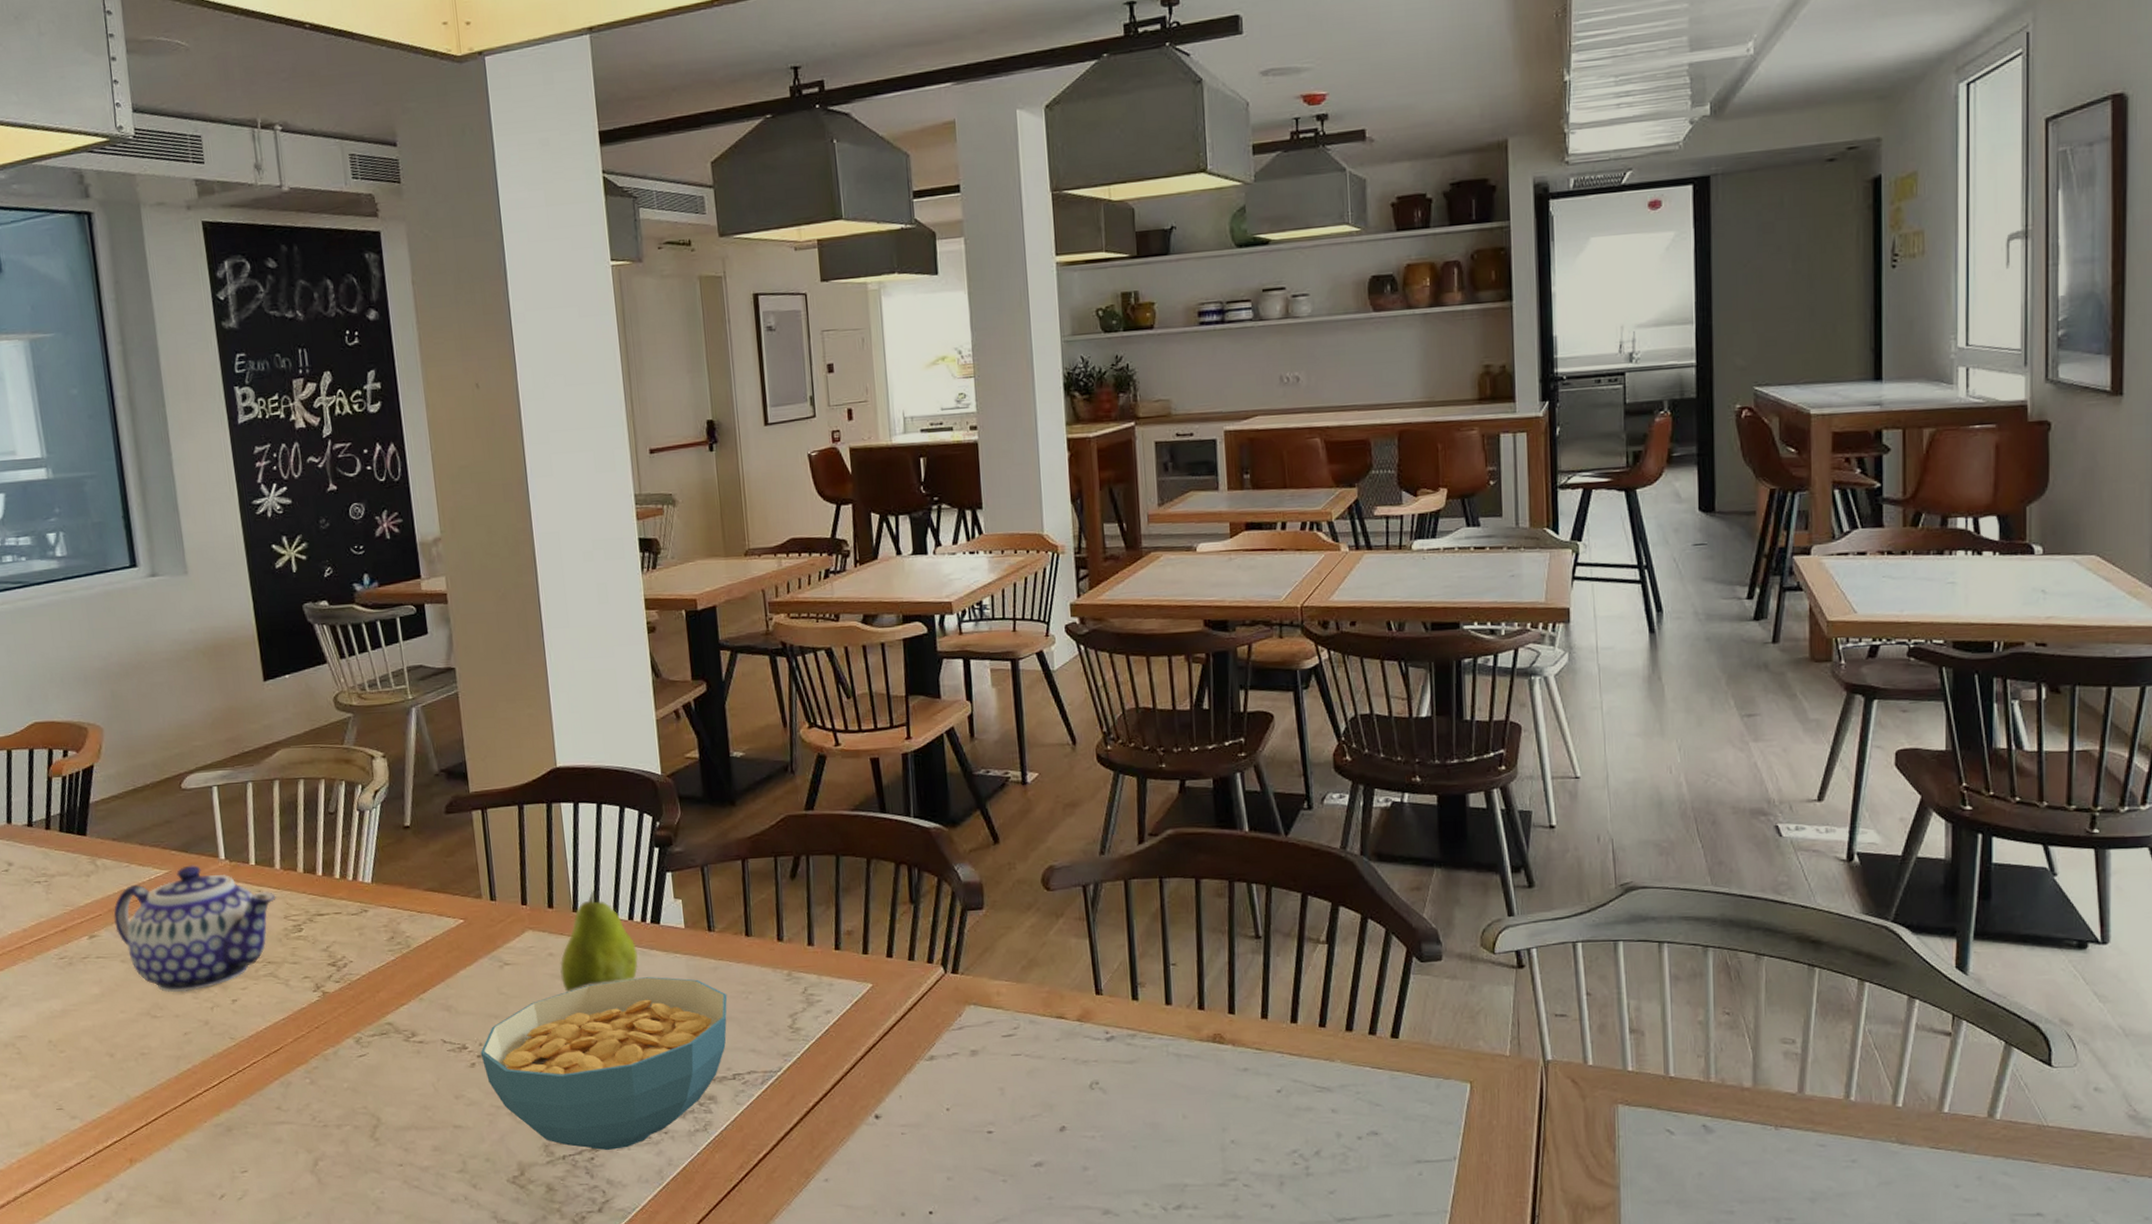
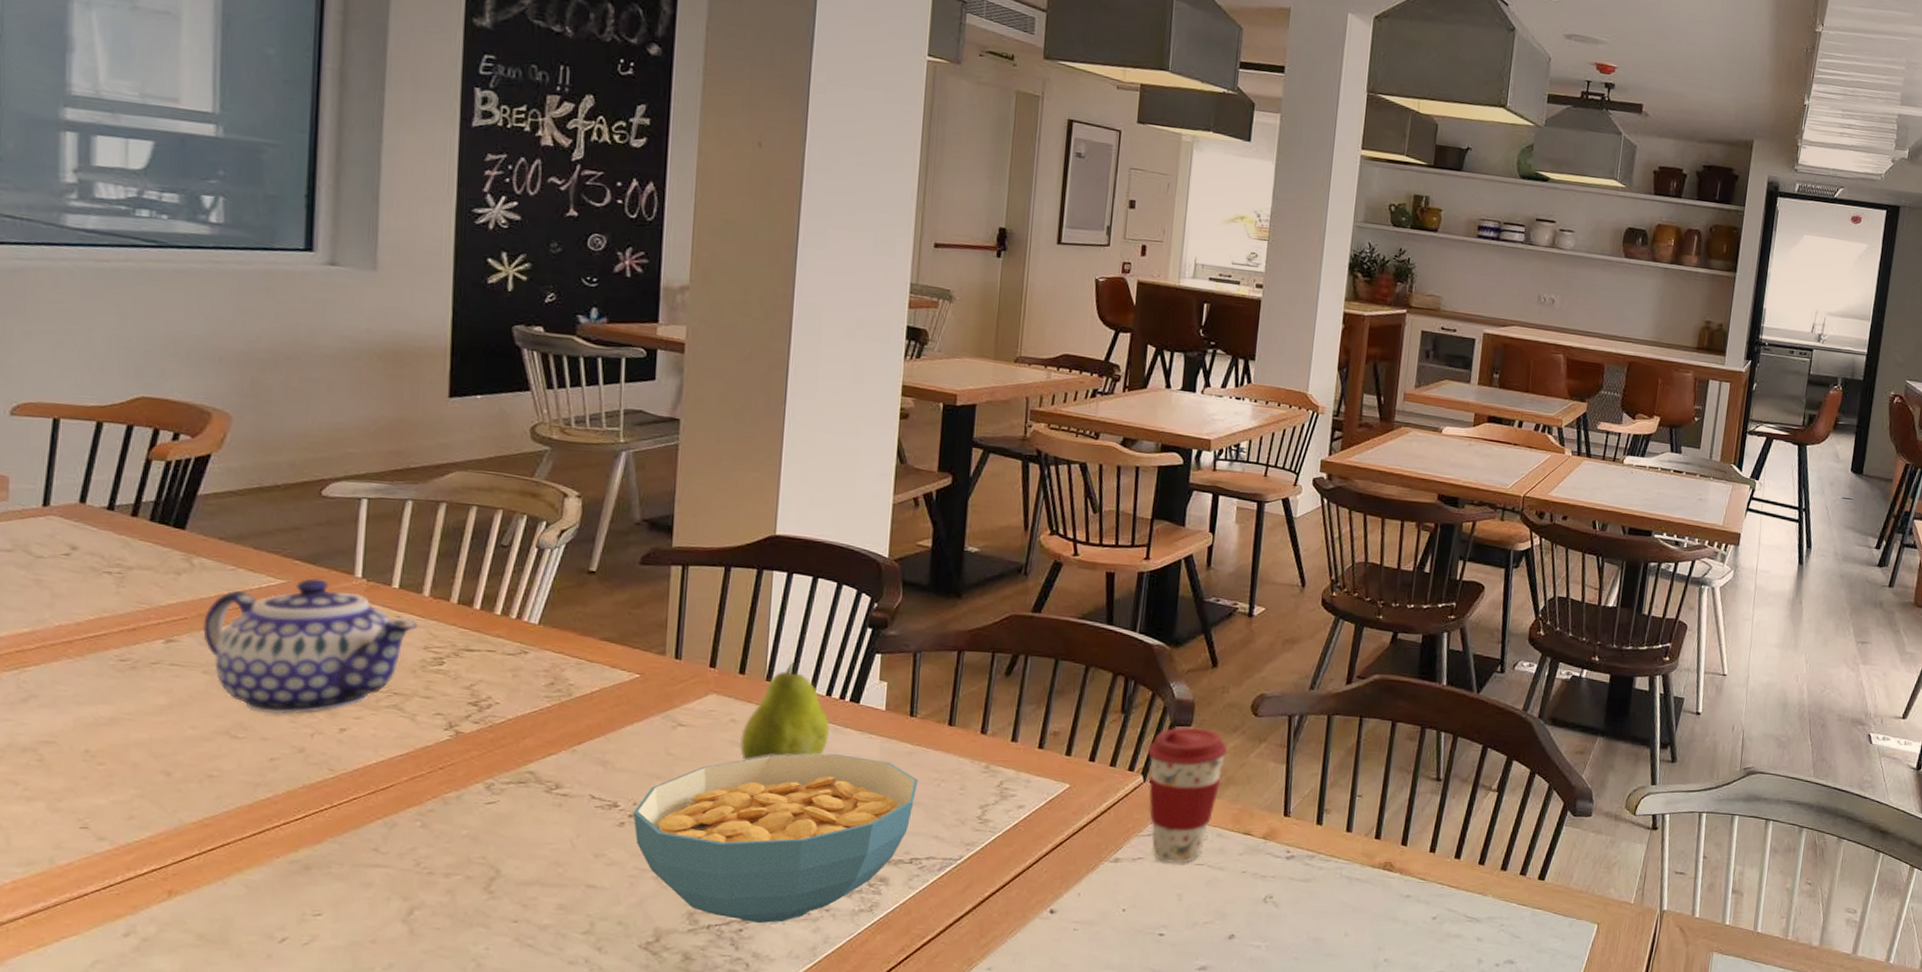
coffee cup: none [943,910,1026,1057] -> present [1147,727,1228,864]

